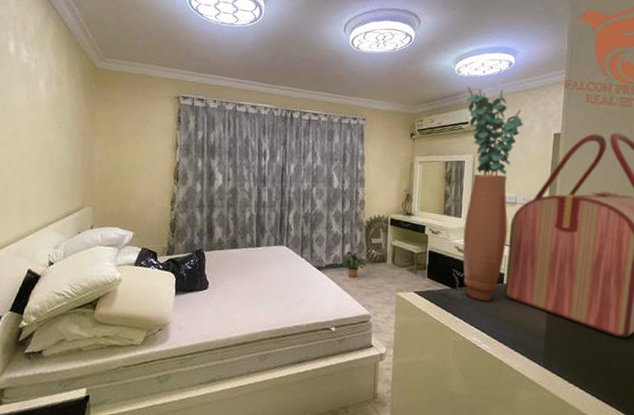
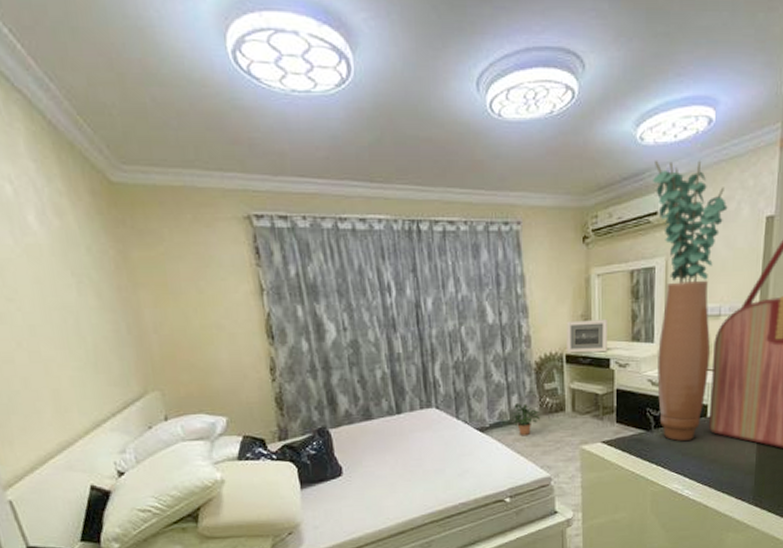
picture frame: none [391,193,425,221] -> present [567,318,607,354]

